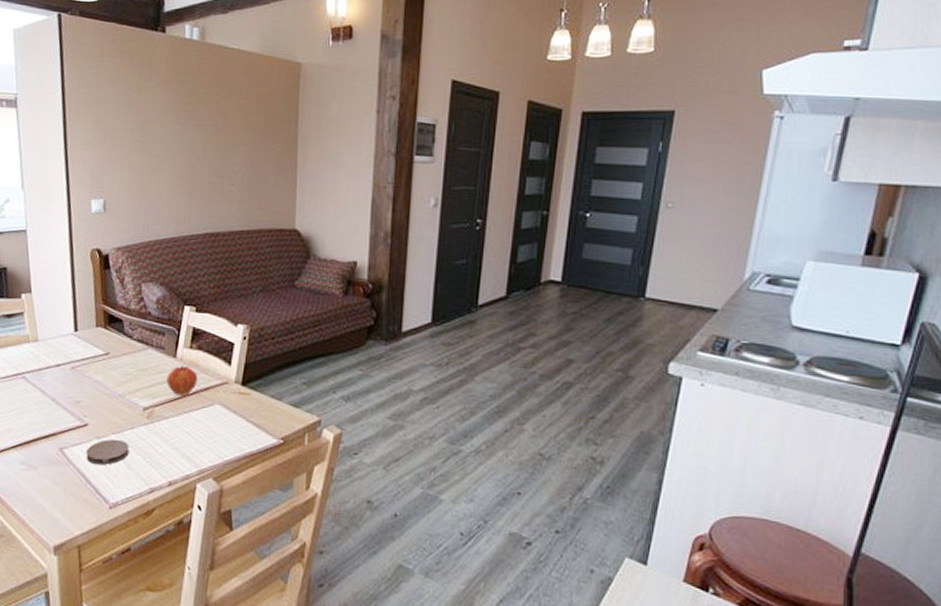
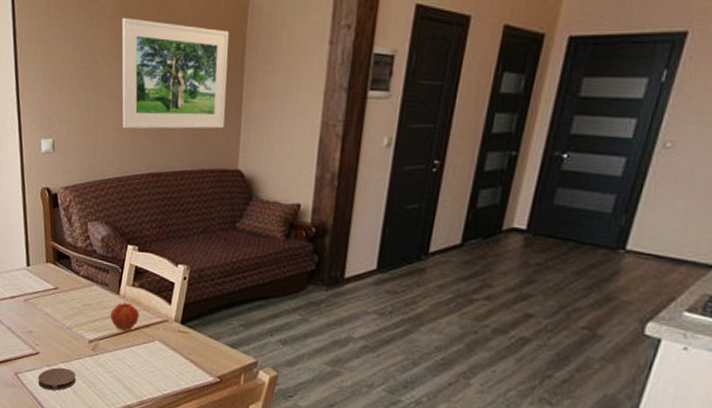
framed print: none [176,83,283,190] -> present [122,18,229,129]

